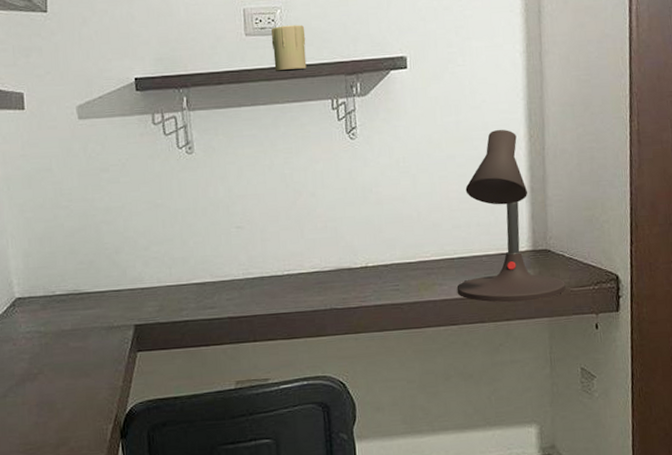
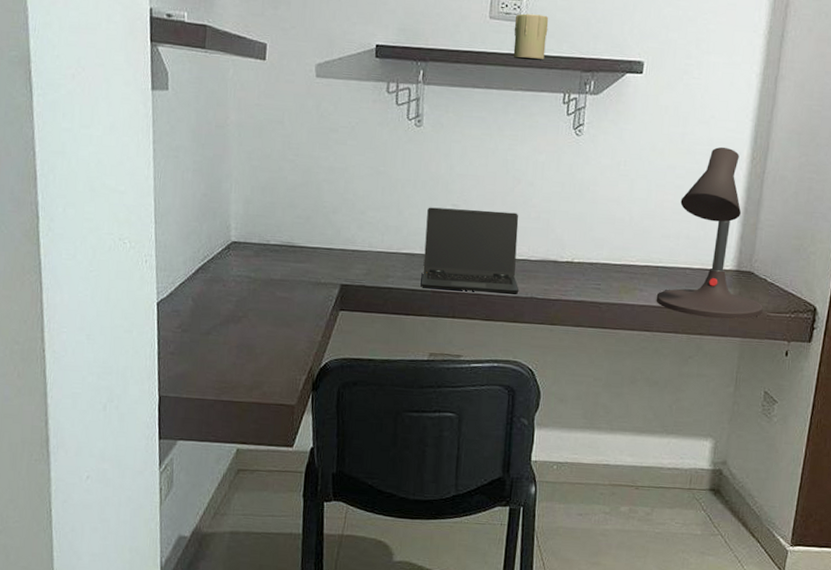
laptop: none [212,226,318,316] -> present [421,207,519,294]

